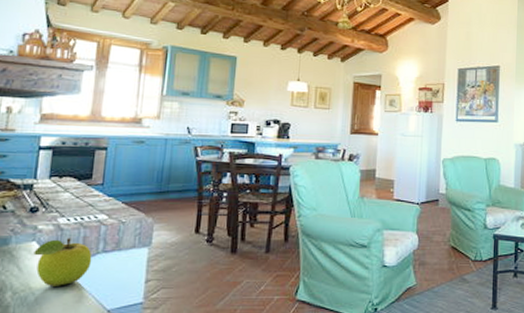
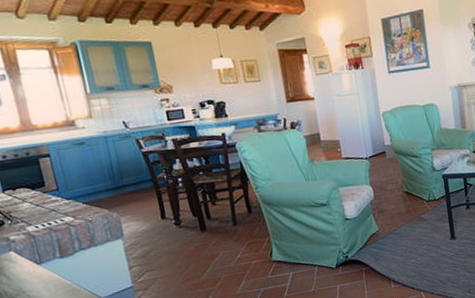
fruit: present [33,238,92,286] -> none [14,242,73,287]

